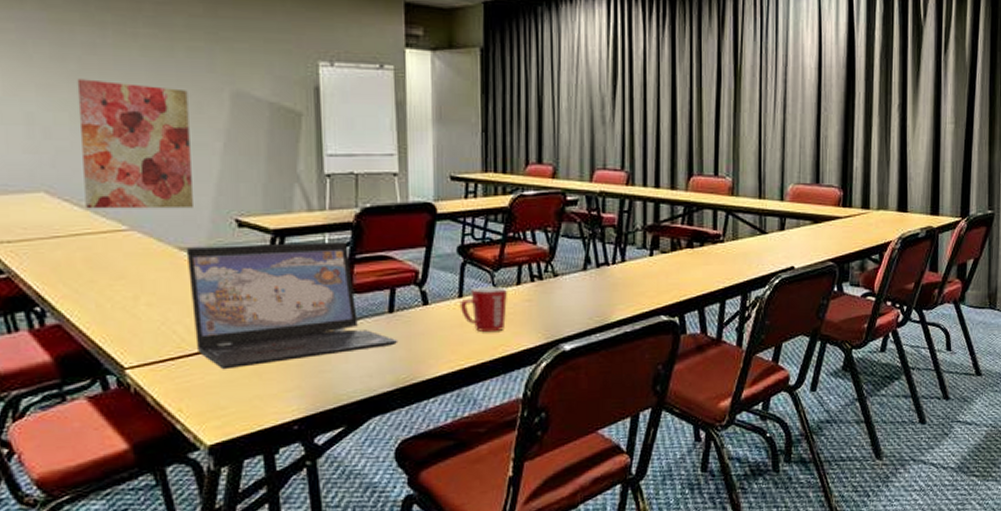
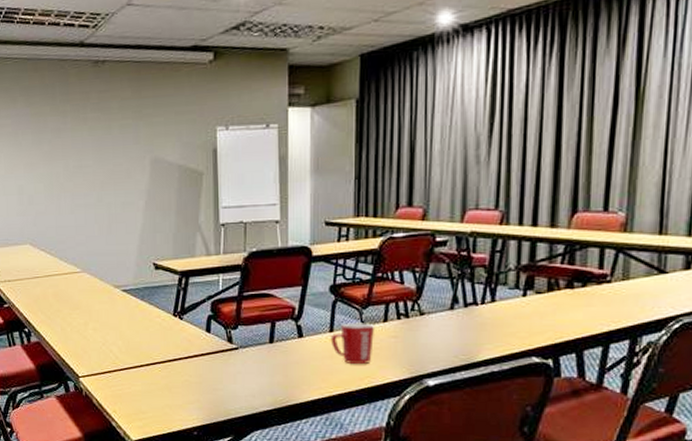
wall art: present [77,78,193,209] -> none [48,157,124,256]
laptop: present [186,242,398,370] -> none [119,281,277,383]

